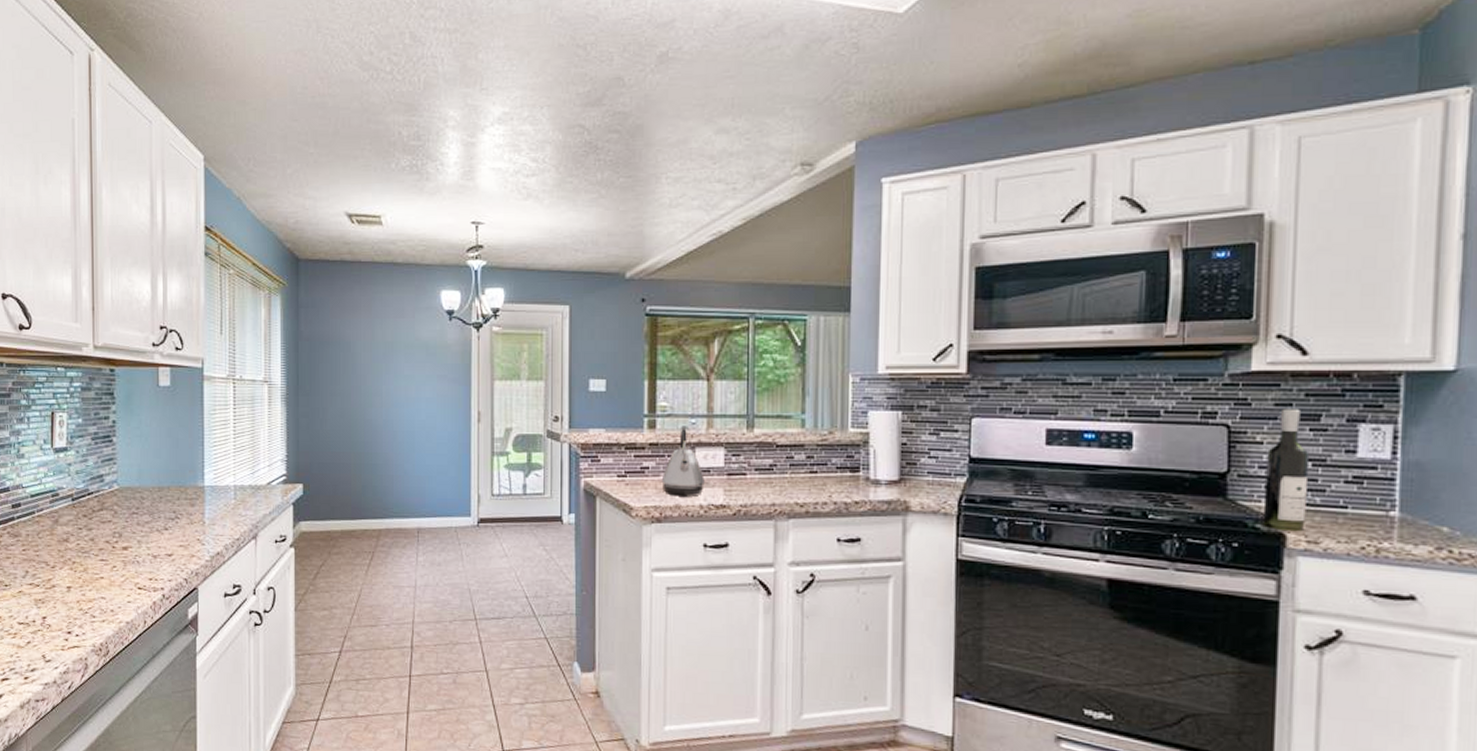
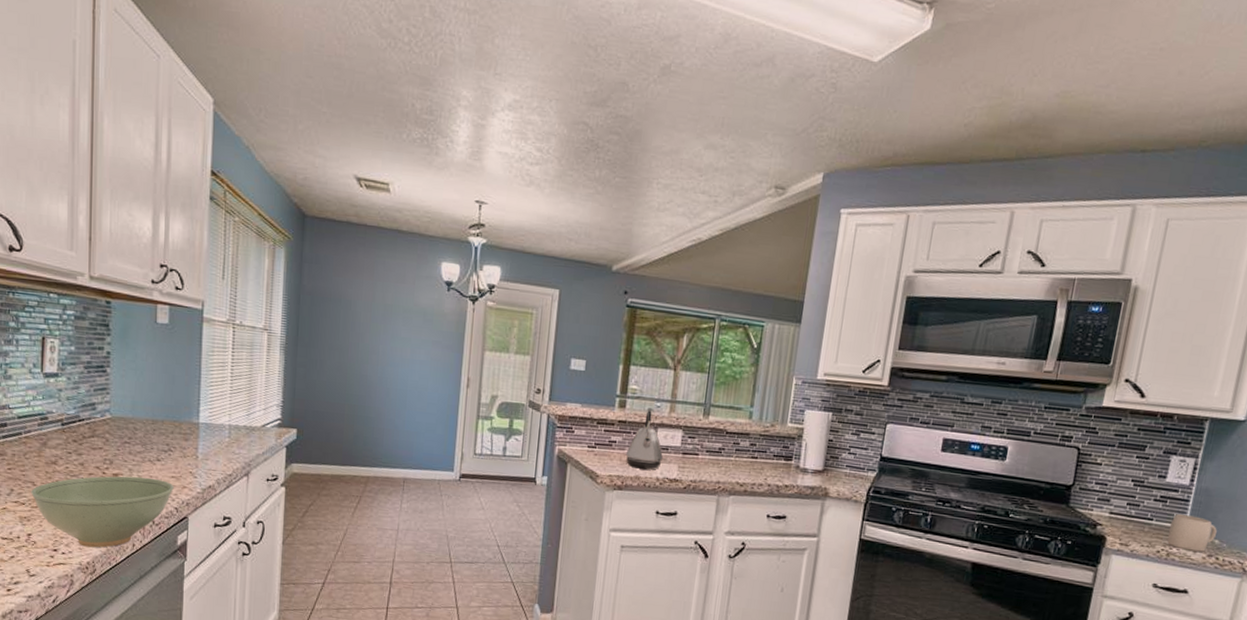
bowl: none [45,548,182,628] -> present [31,476,174,548]
bottle: present [1262,408,1310,532] -> none [1091,438,1133,536]
mug: none [1372,498,1443,544] -> present [1167,514,1217,552]

